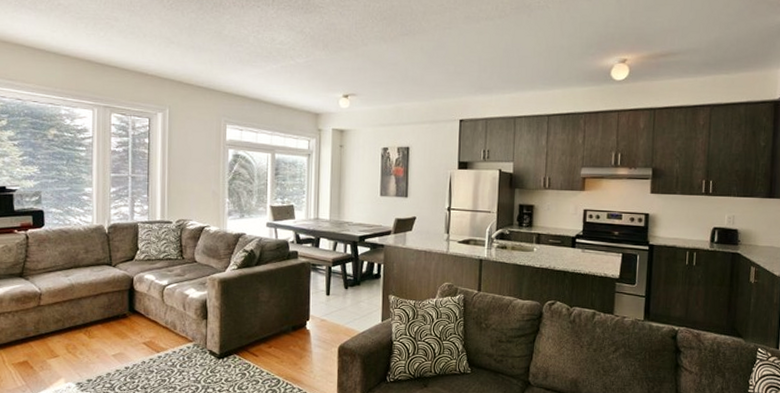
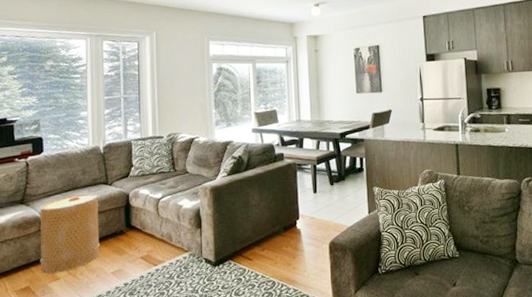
basket: none [39,273,102,350] -> present [40,193,100,274]

